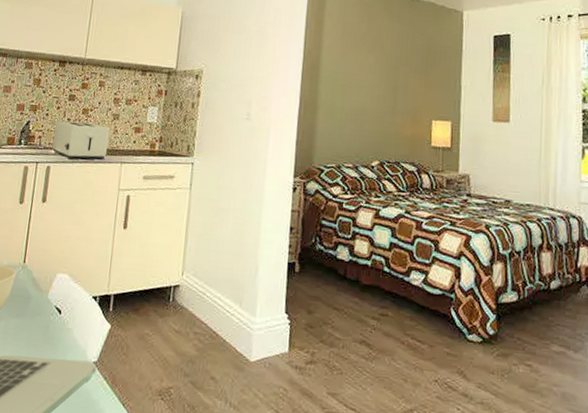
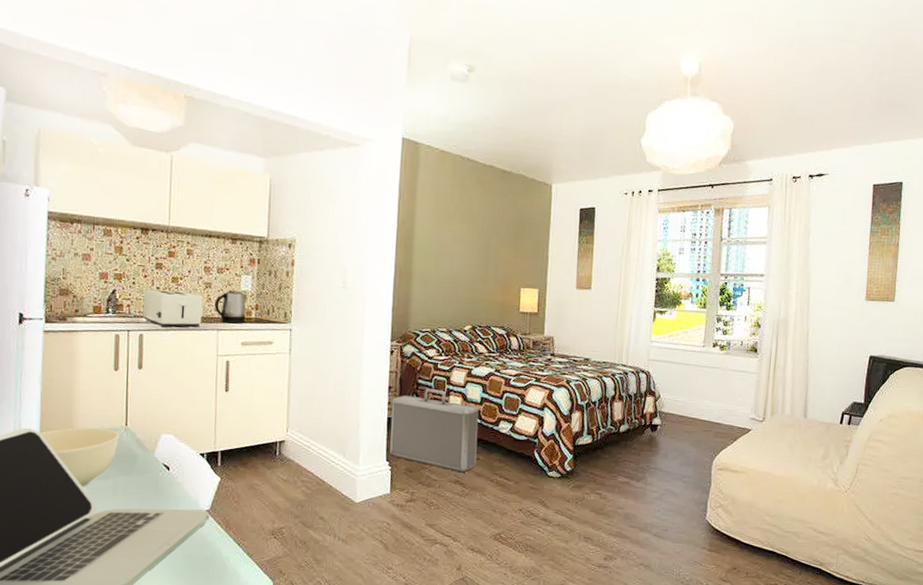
kettle: none [120,122,153,157] -> present [214,290,248,324]
briefcase: none [289,231,387,332] -> present [390,389,479,473]

